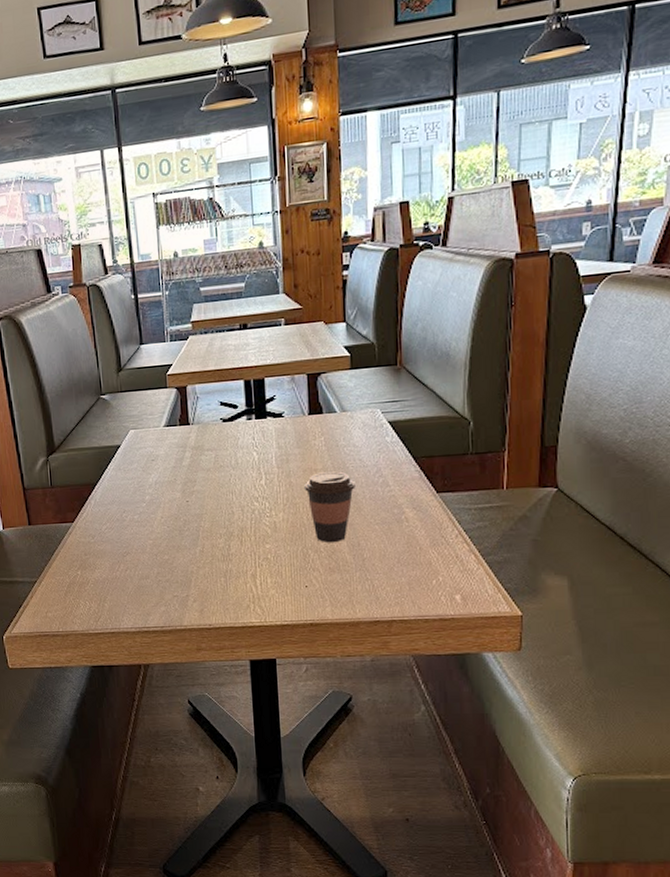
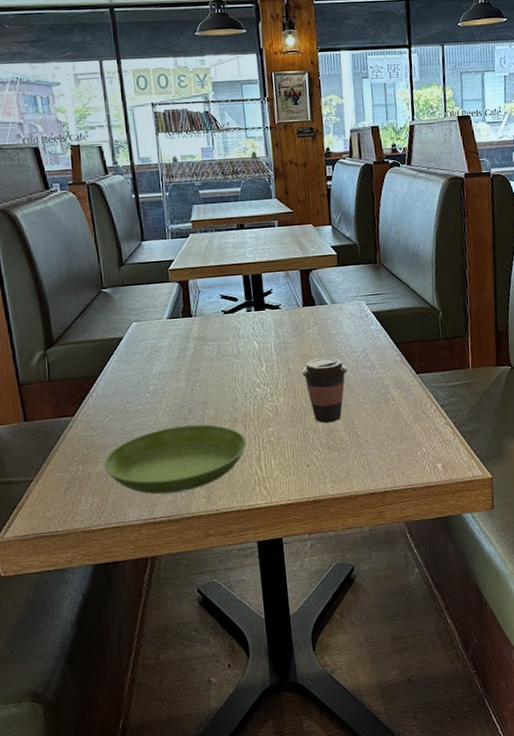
saucer: none [101,537,243,604] -> present [103,424,247,495]

